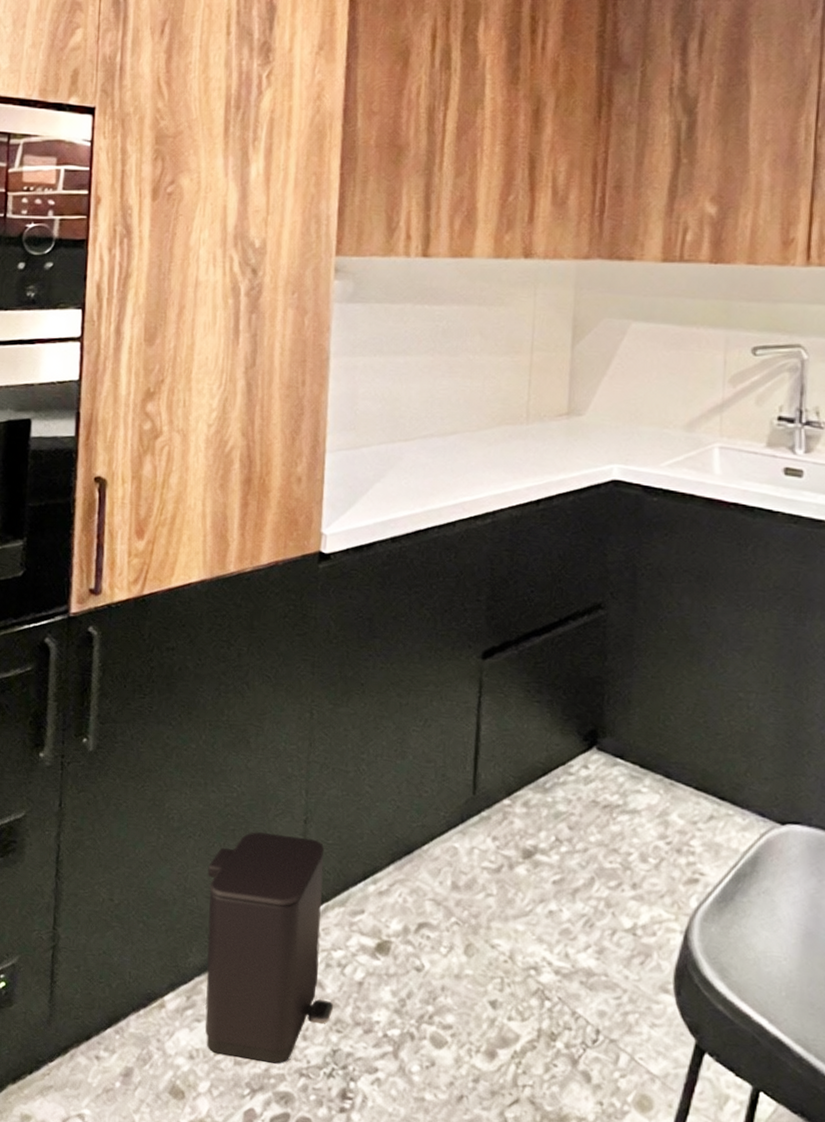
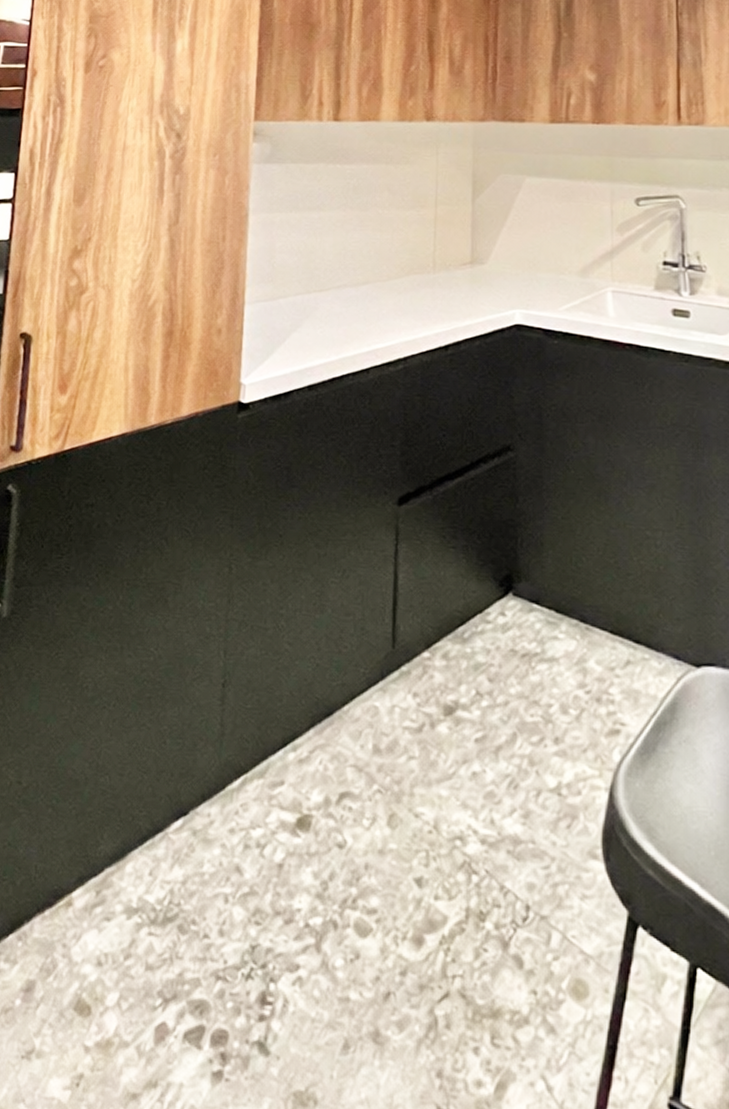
pedal bin: present [204,832,334,1064] -> none [114,698,253,967]

